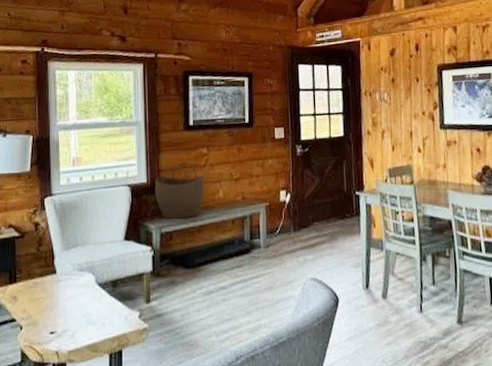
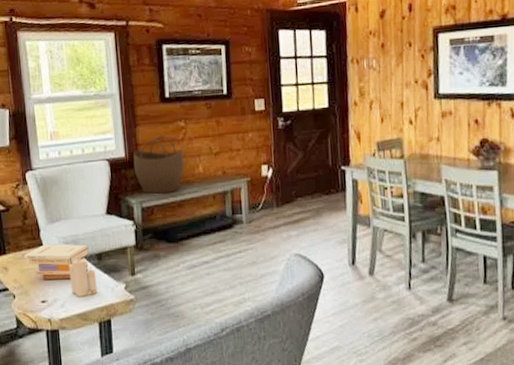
books: none [35,271,103,310] -> present [23,244,89,281]
candle: none [82,284,110,327] -> present [69,257,97,297]

